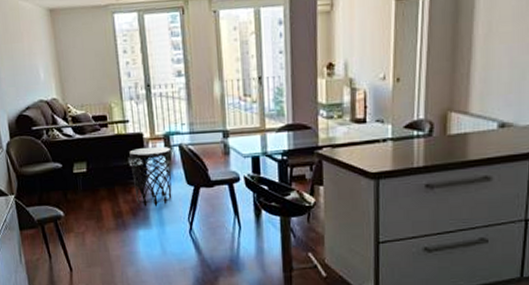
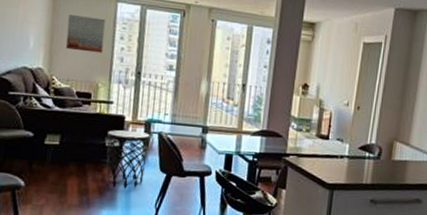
wall art: none [70,34,109,74] -> present [66,15,106,53]

